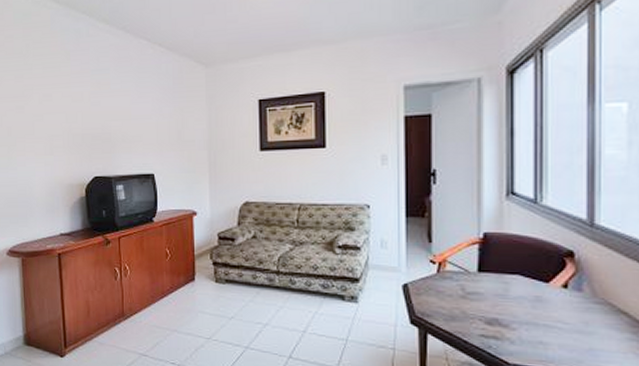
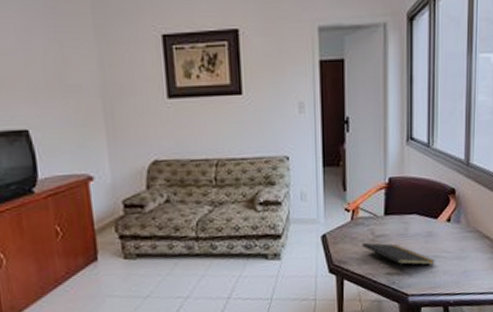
notepad: none [449,297,546,337] -> present [361,242,435,273]

